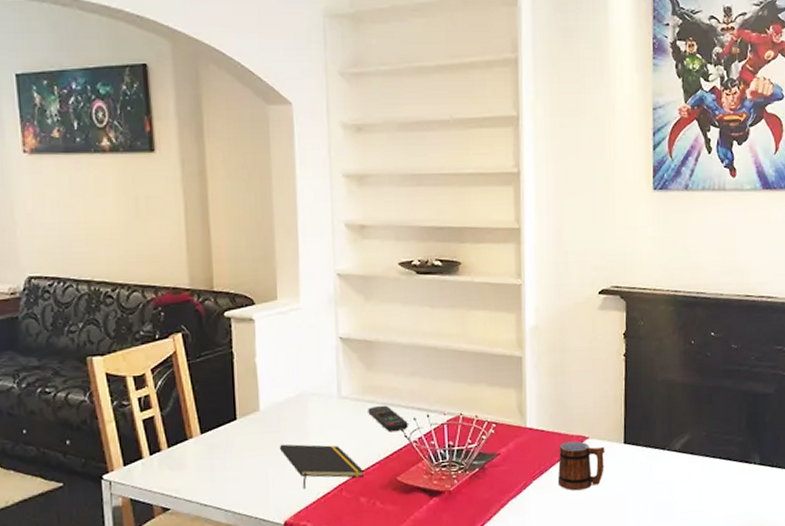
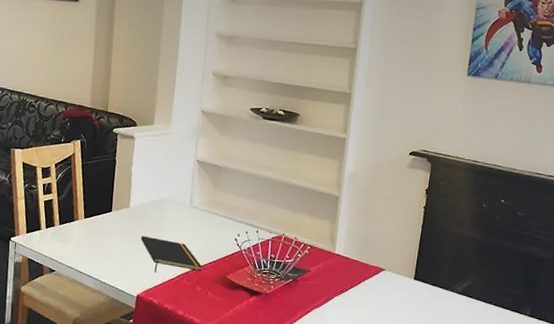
remote control: present [368,405,408,431] -> none [211,217,241,240]
mug: present [557,441,605,491] -> none [354,270,398,311]

